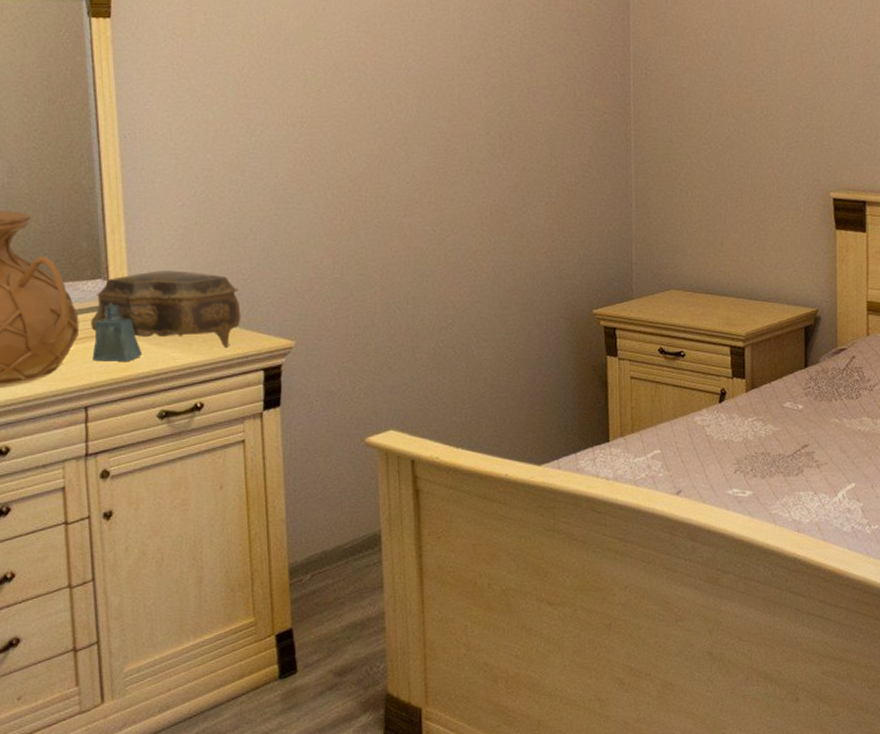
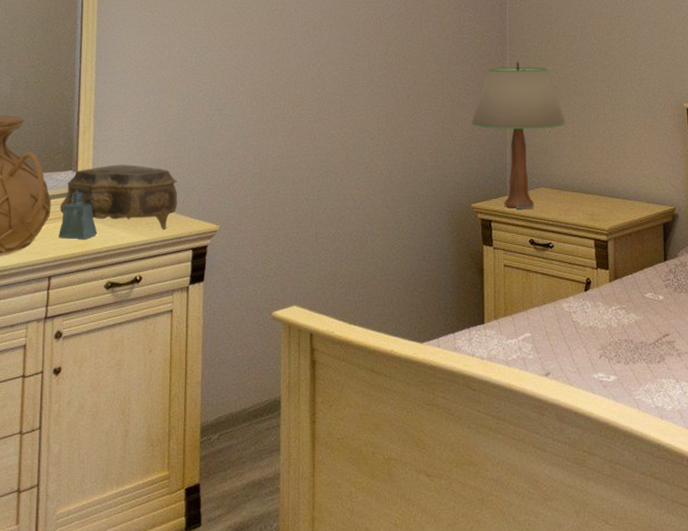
table lamp: none [590,142,700,315] -> present [470,60,567,210]

